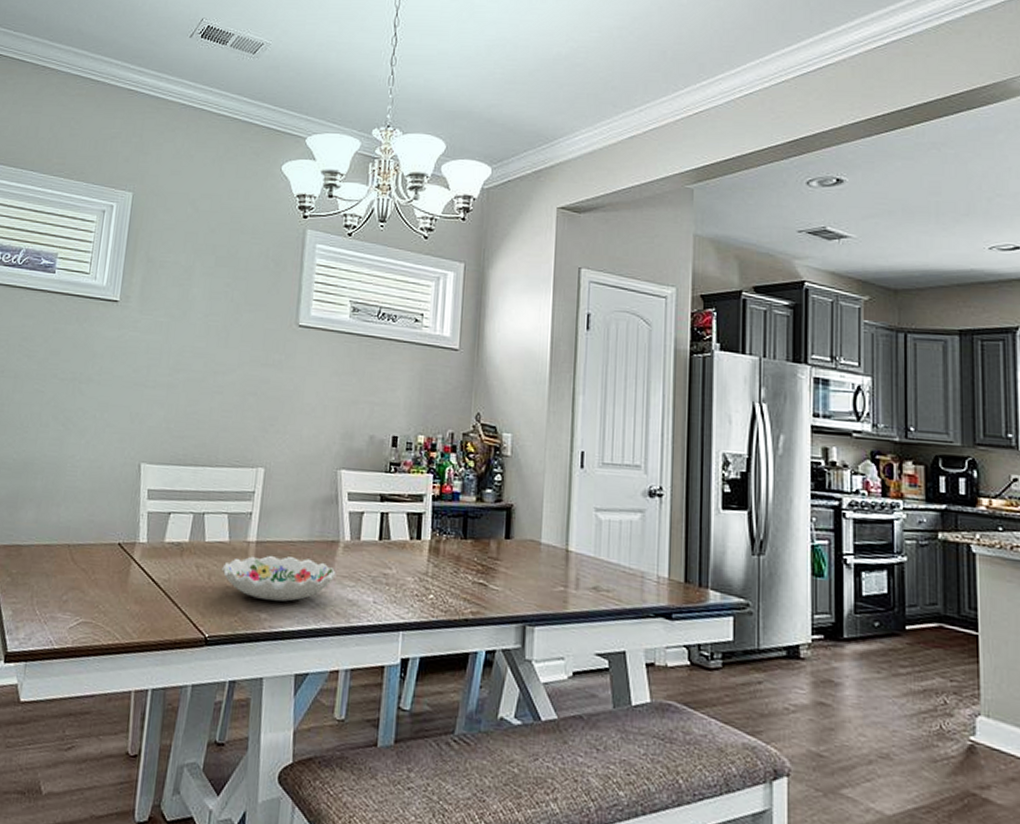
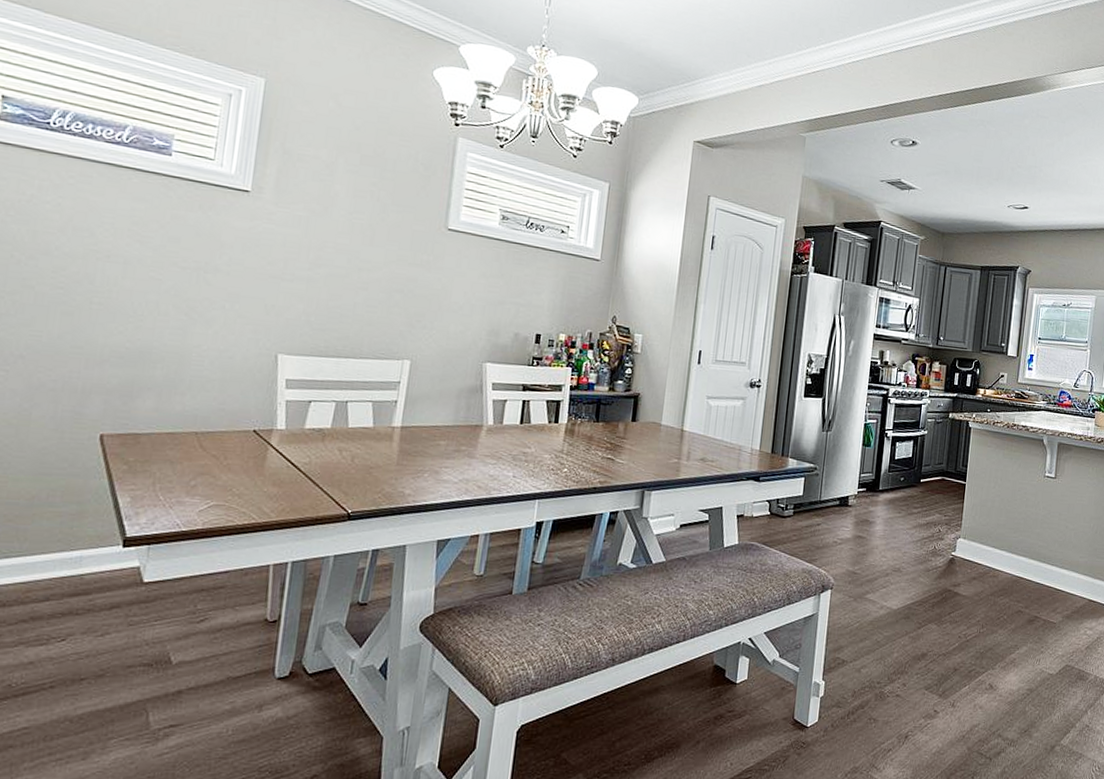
decorative bowl: present [222,555,336,602] -> none [365,438,479,479]

